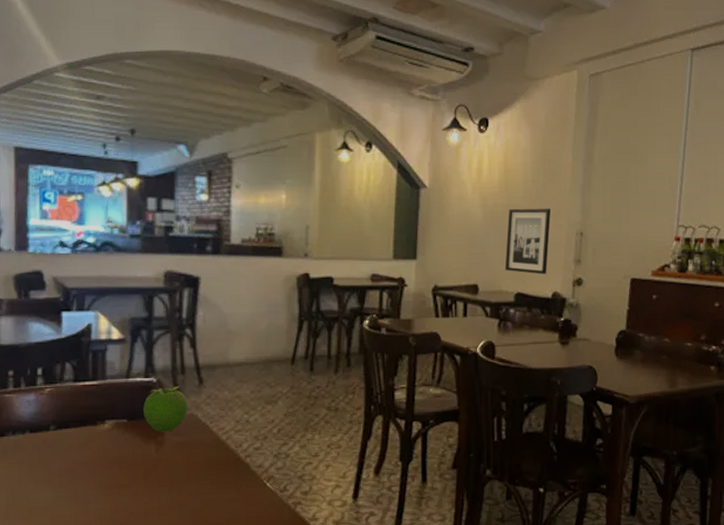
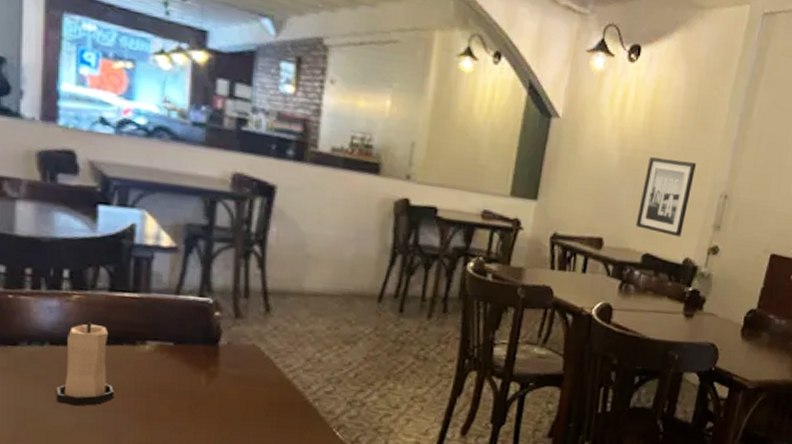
candle: none [36,410,82,483] -> present [56,322,114,406]
fruit: present [143,386,189,433] -> none [194,309,250,363]

